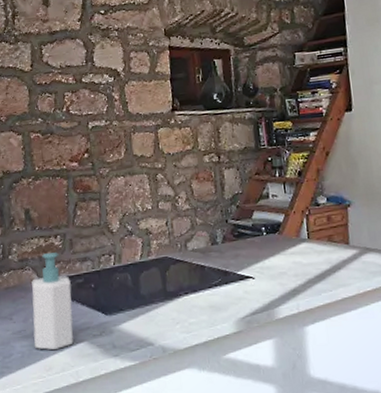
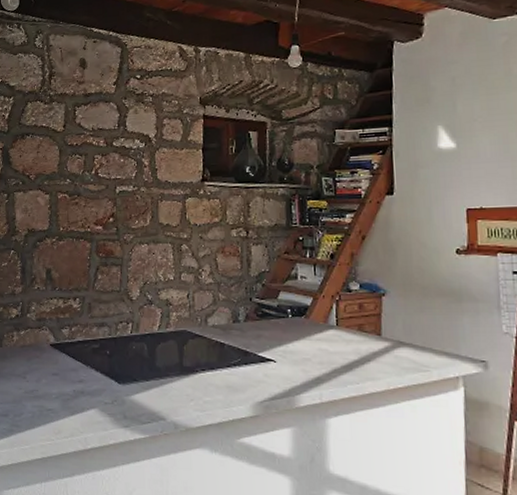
soap bottle: present [31,252,74,351] -> none [45,315,87,414]

